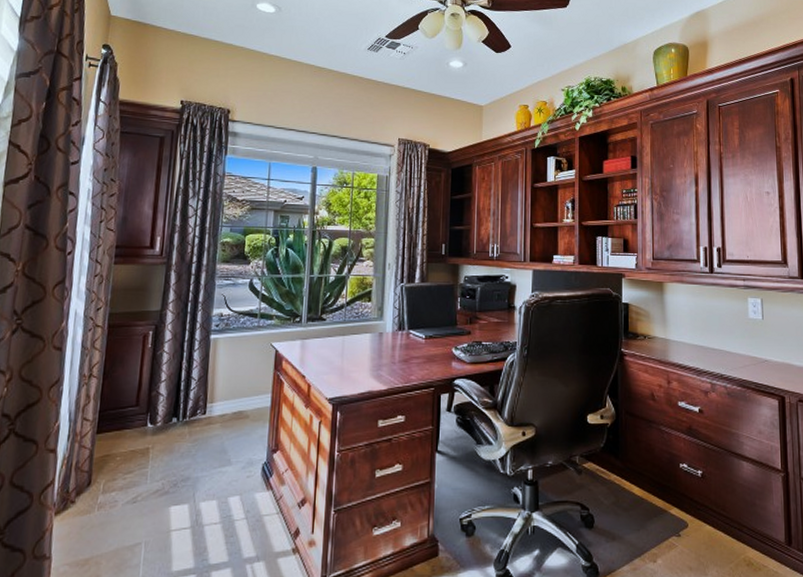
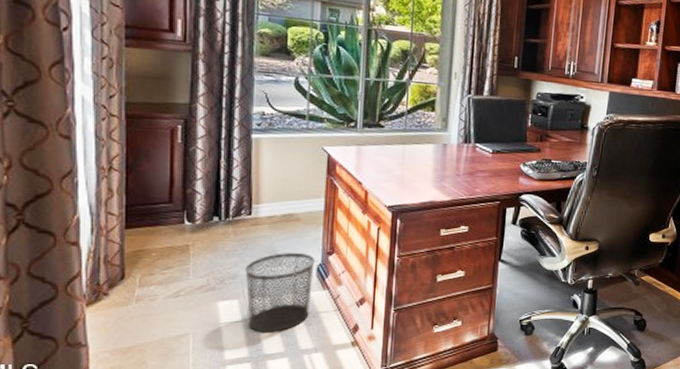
waste bin: none [196,452,261,541] -> present [245,253,315,334]

